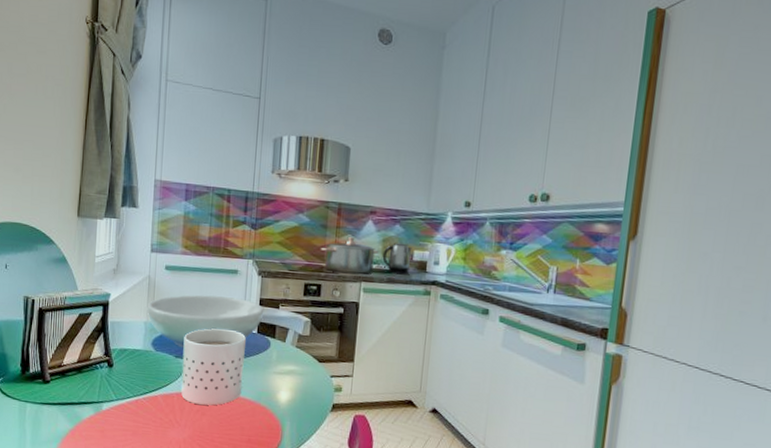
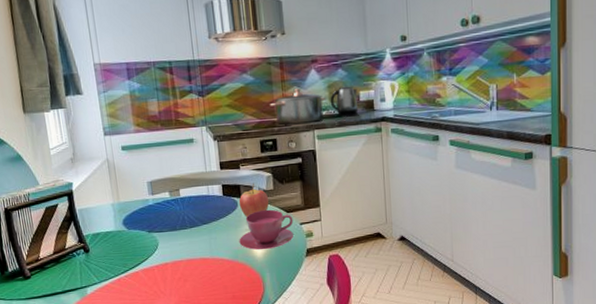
bowl: present [147,295,264,348] -> none [111,165,226,222]
mug: present [181,328,246,406] -> none [153,196,219,273]
teacup: none [265,354,324,397] -> present [239,209,294,250]
fruit: none [271,326,303,361] -> present [238,184,269,218]

